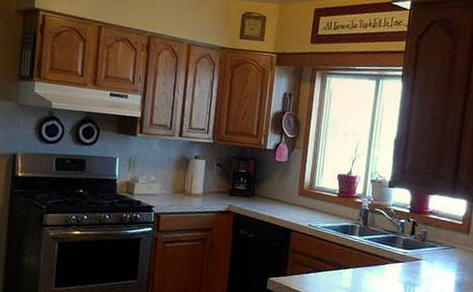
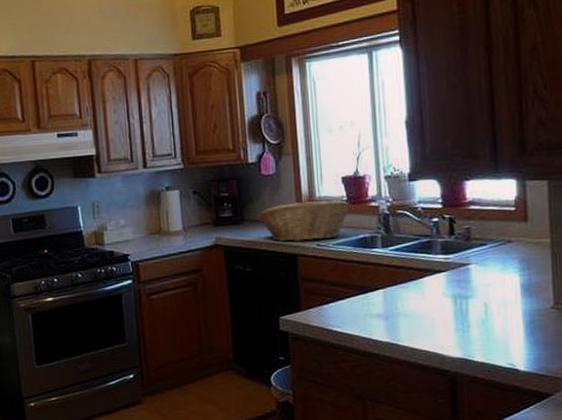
fruit basket: none [265,187,341,222] -> present [257,200,351,242]

